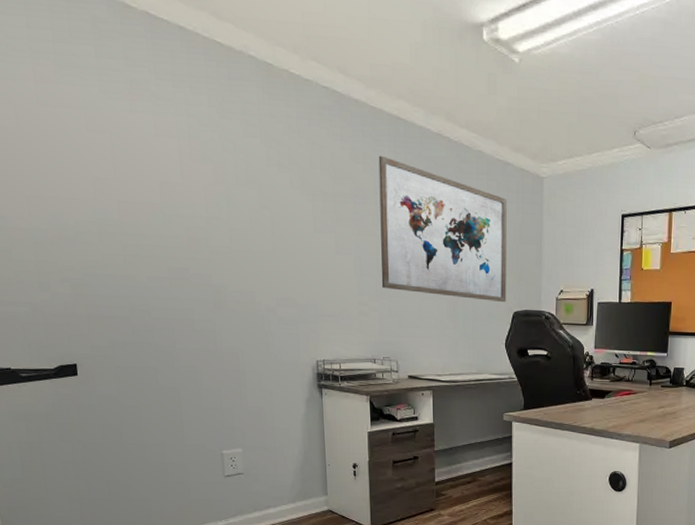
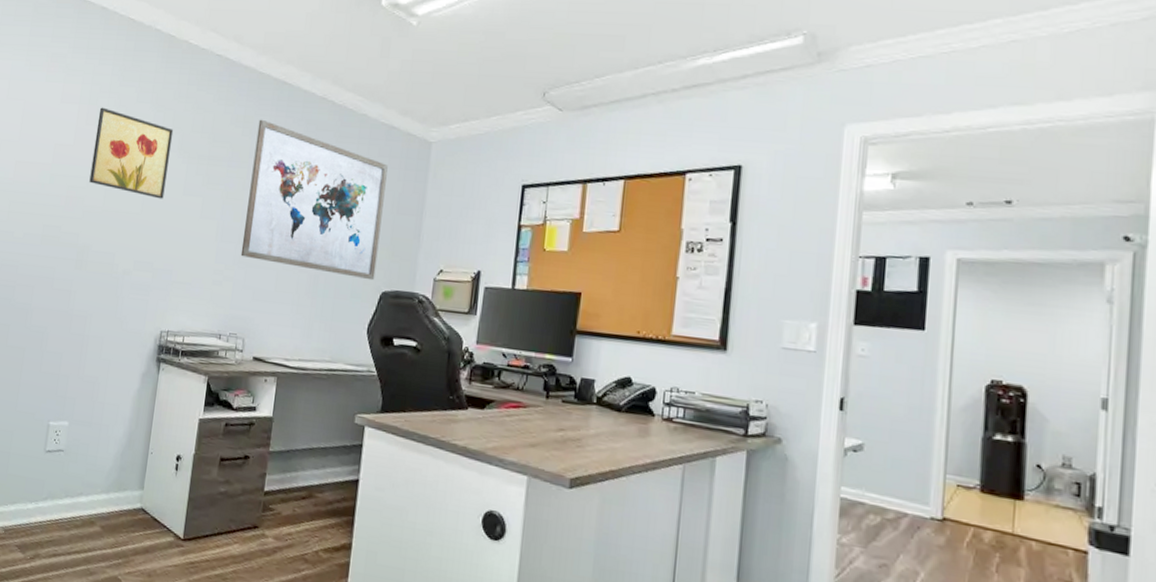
wall art: none [203,142,294,237] -> present [89,107,174,199]

